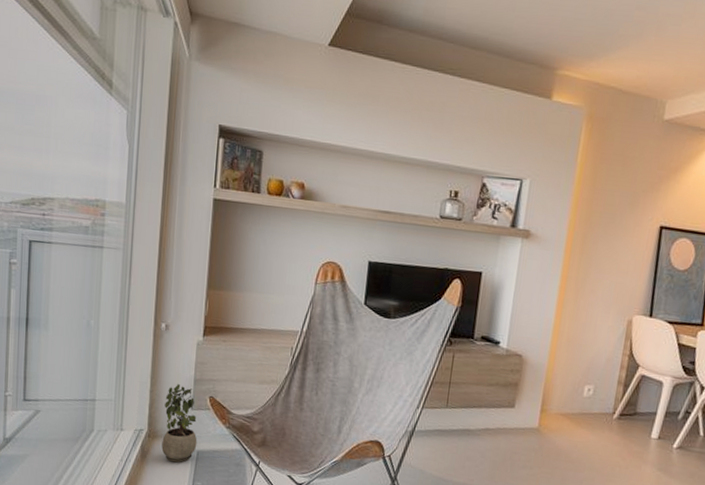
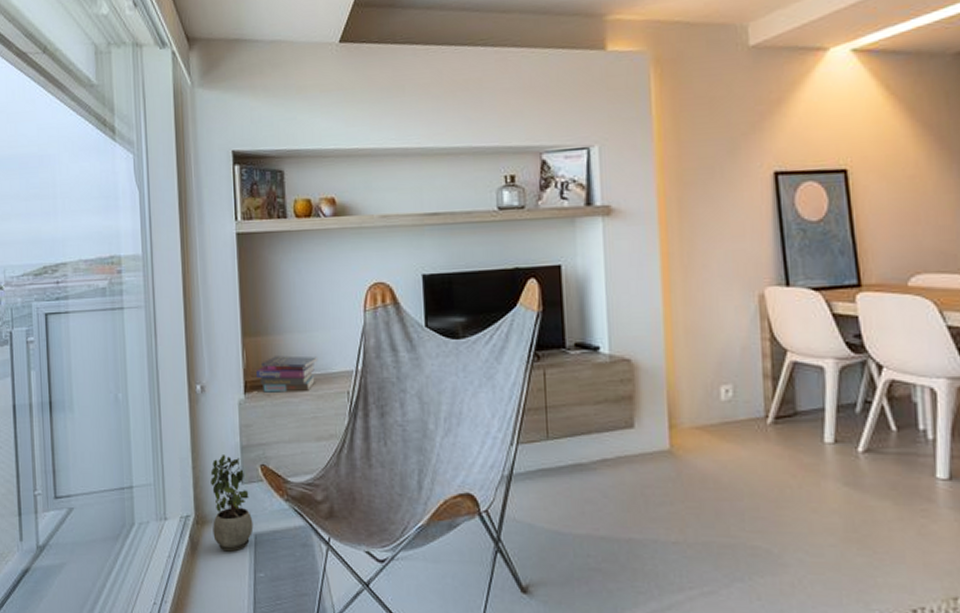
books: none [215,309,271,343] -> present [256,355,319,393]

